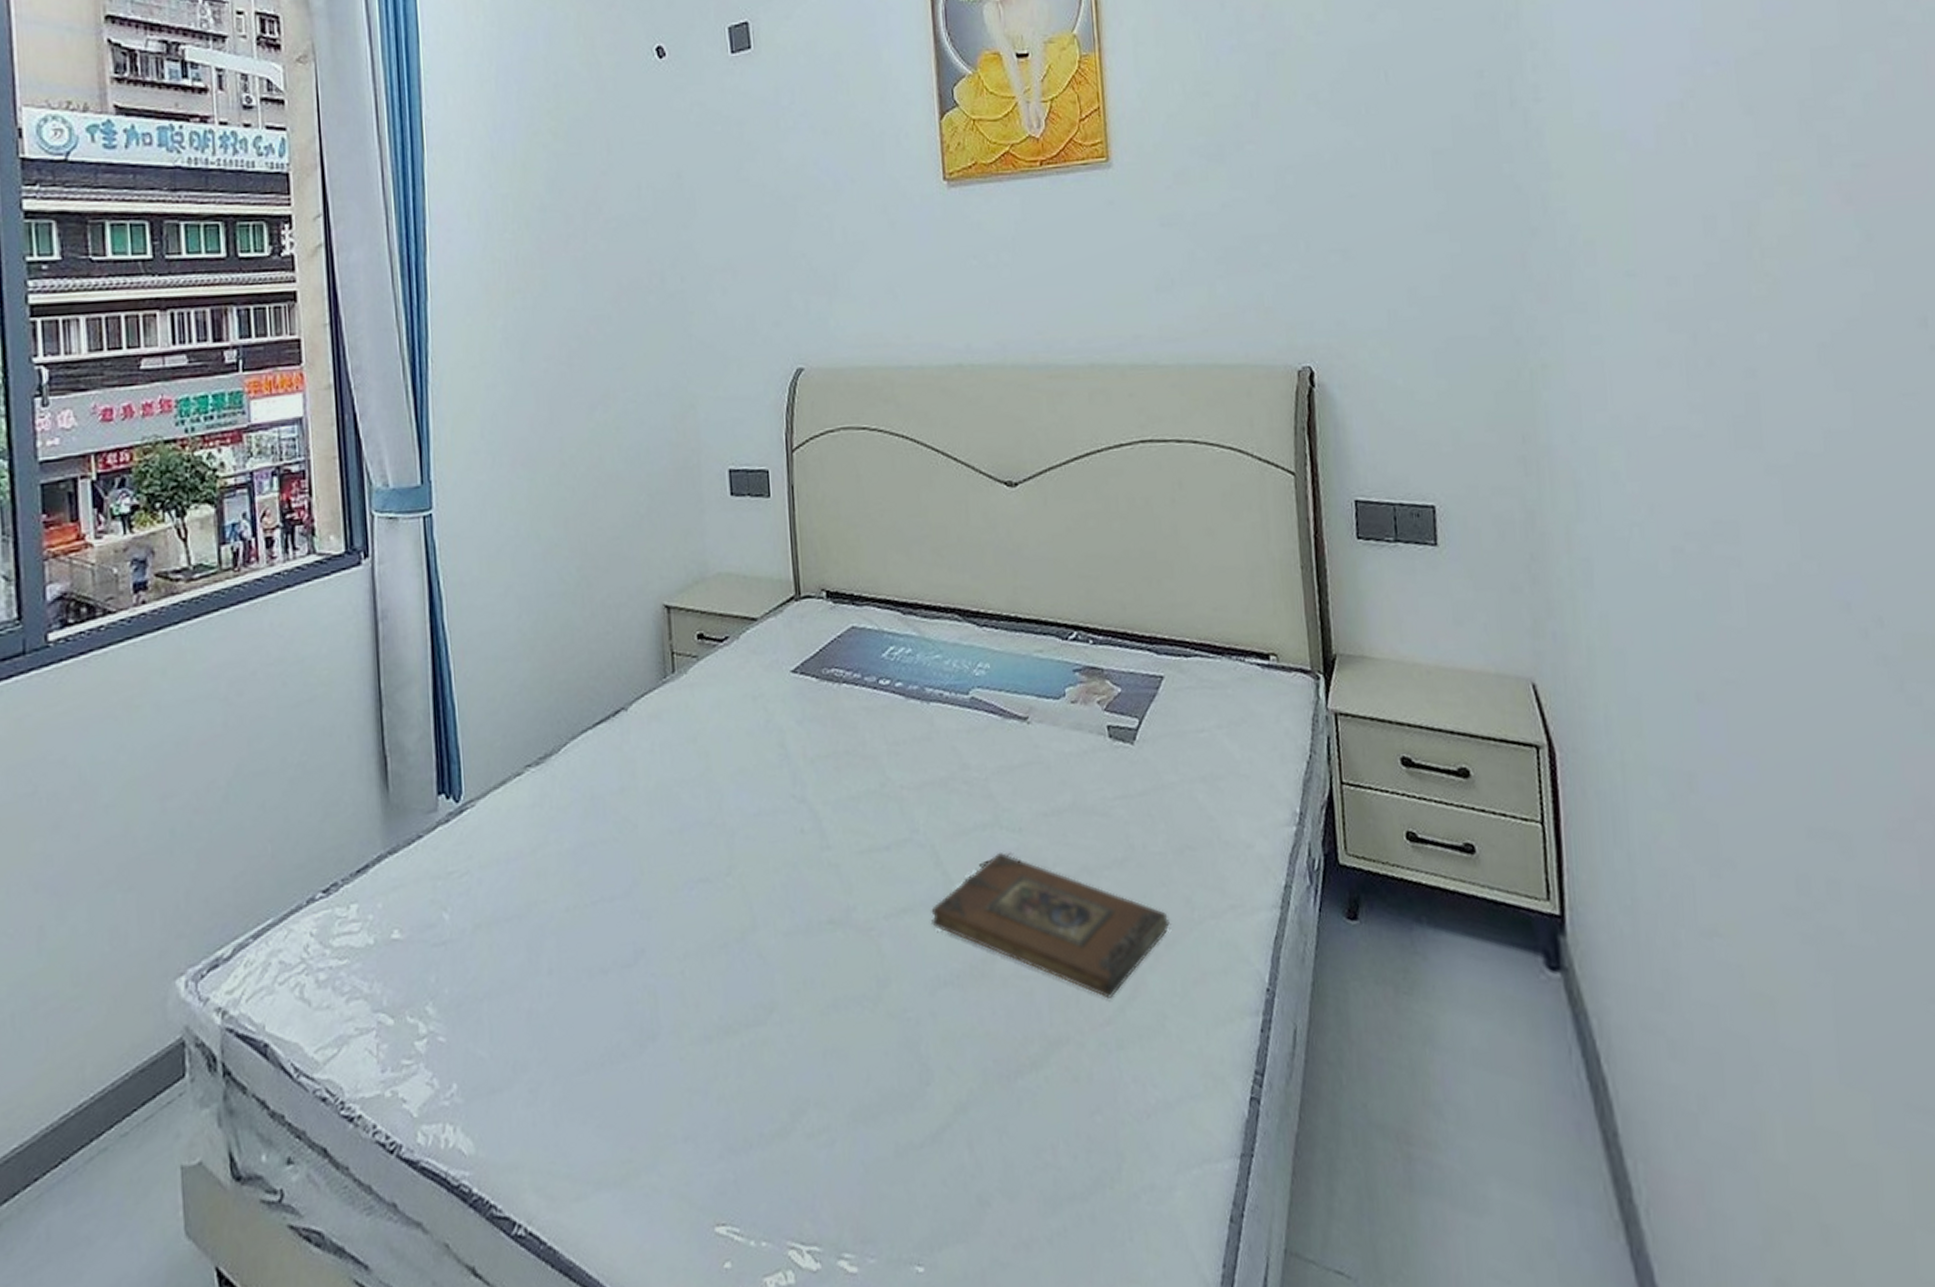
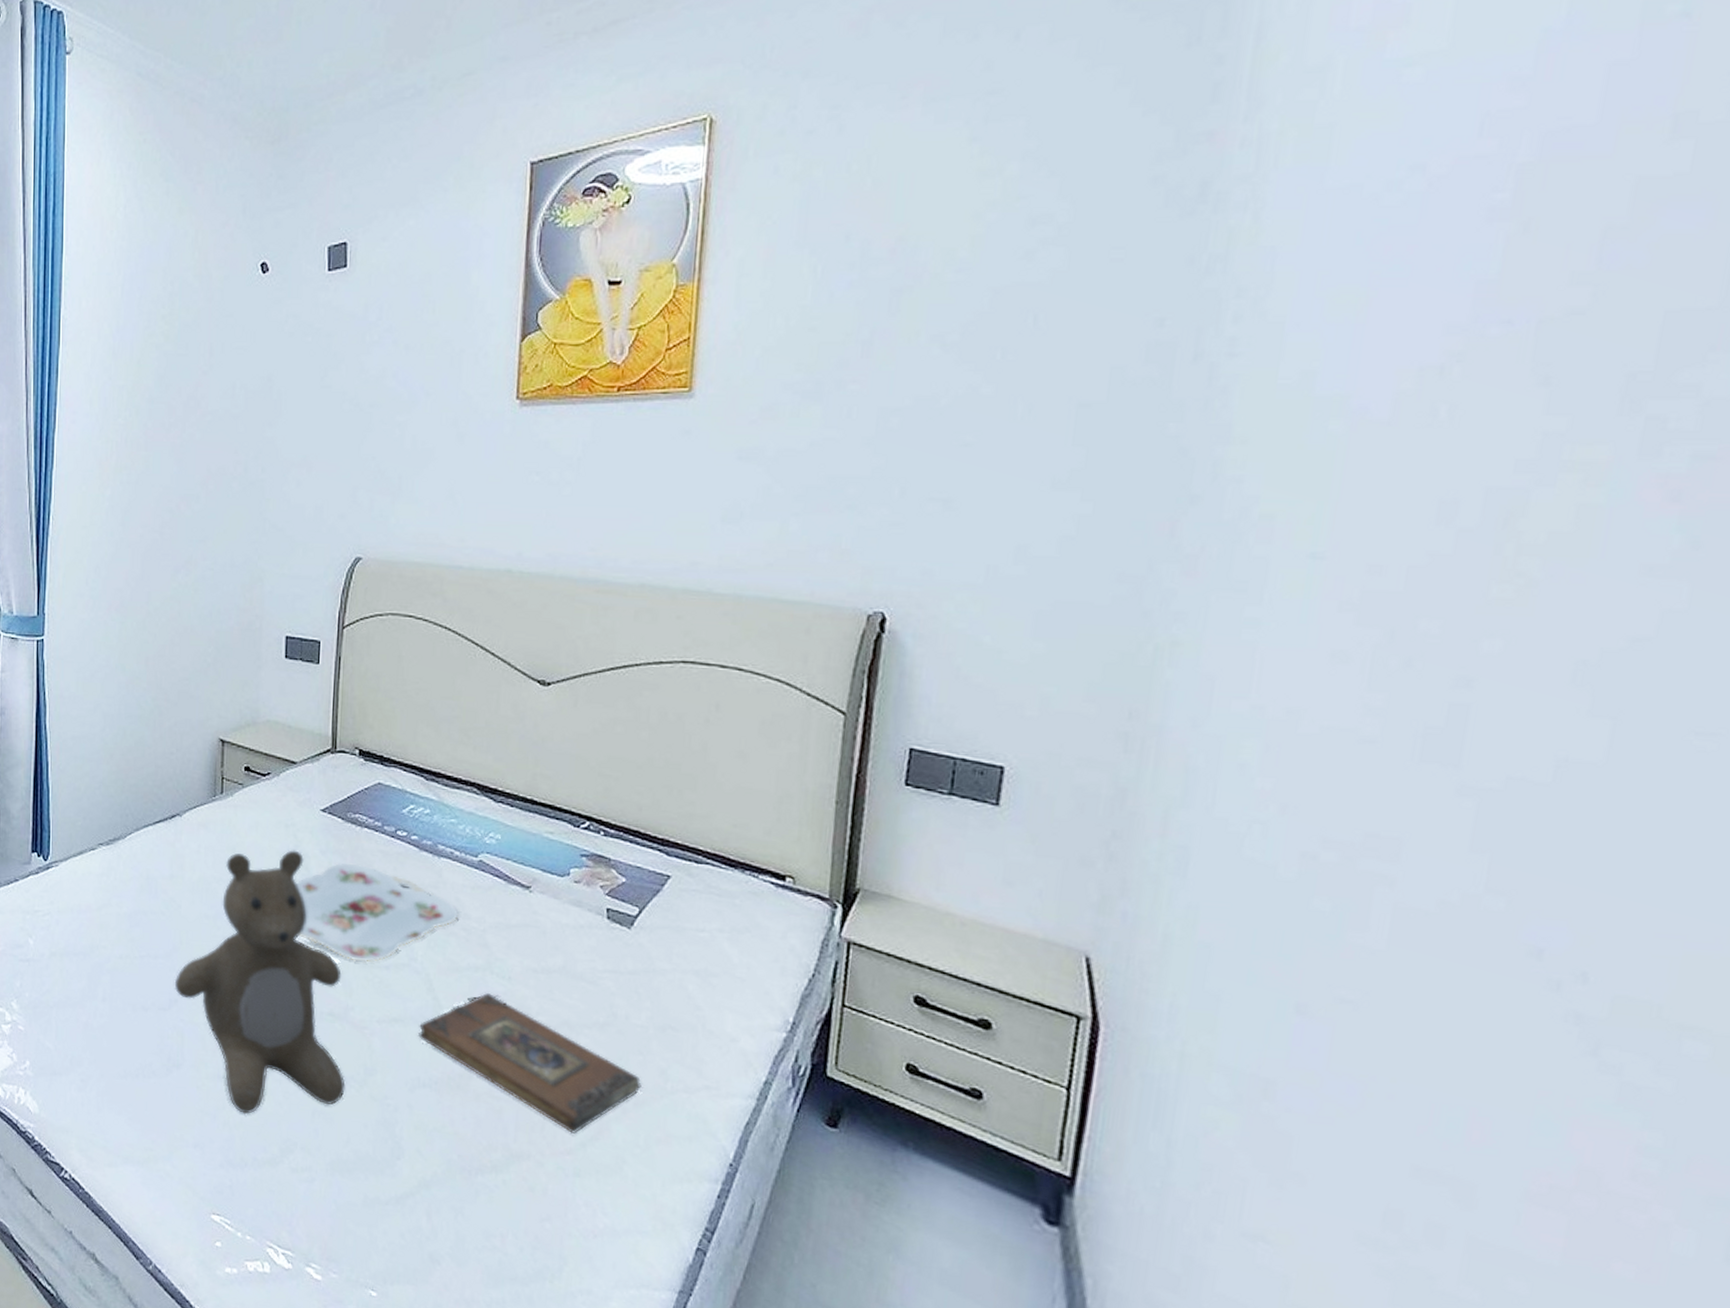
teddy bear: none [638,726,858,1080] -> present [174,850,346,1115]
serving tray: none [772,729,958,849] -> present [296,863,459,962]

